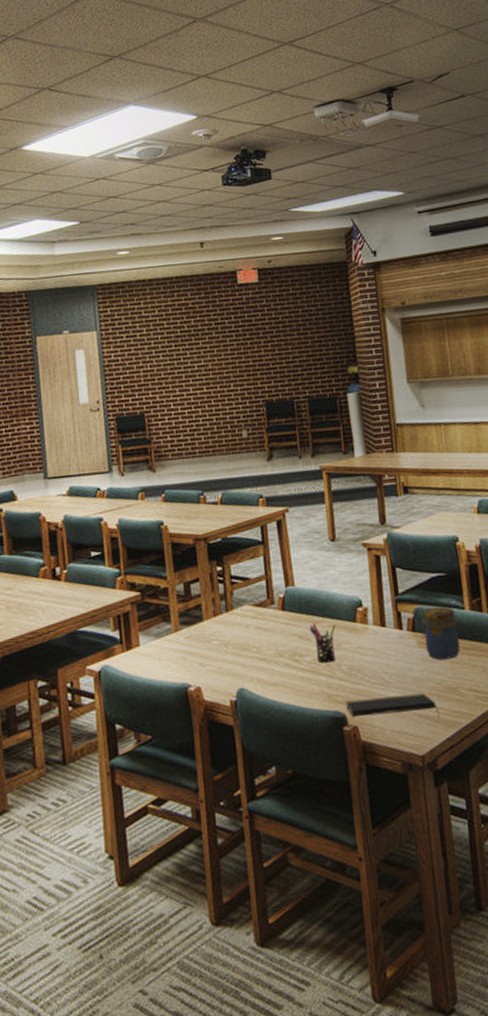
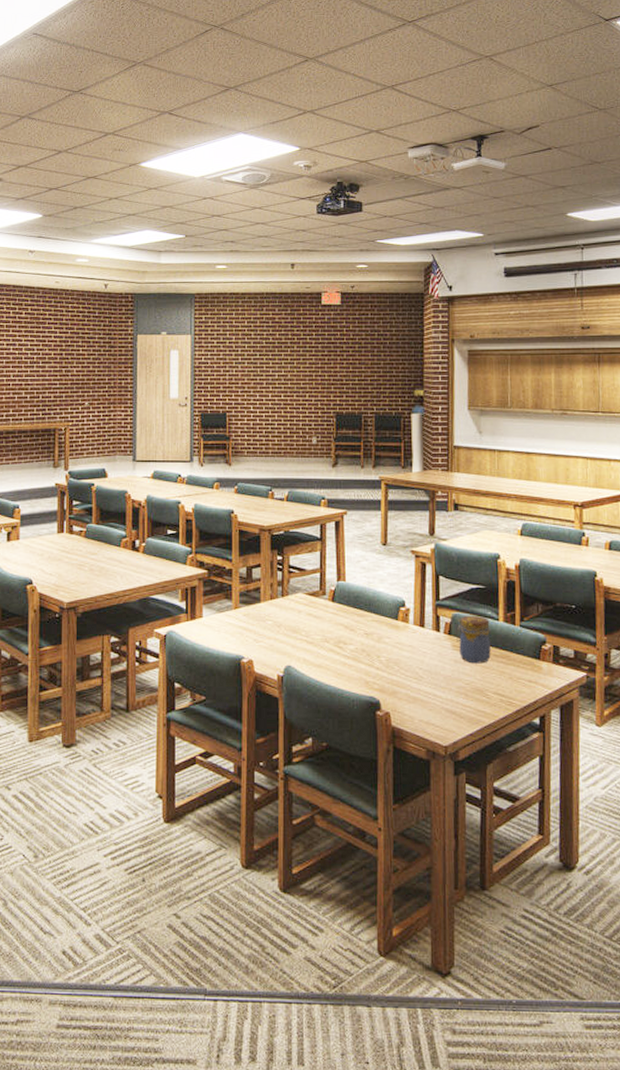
pen holder: present [309,623,336,663] -> none [354,616,379,653]
notepad: present [345,692,439,719] -> none [380,689,464,716]

